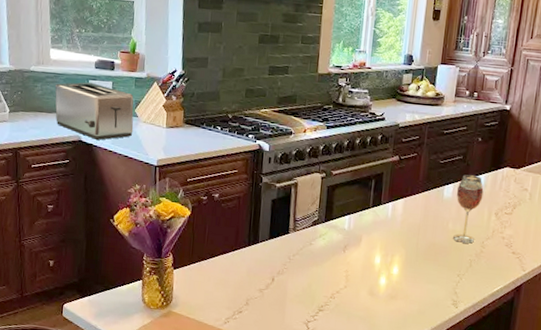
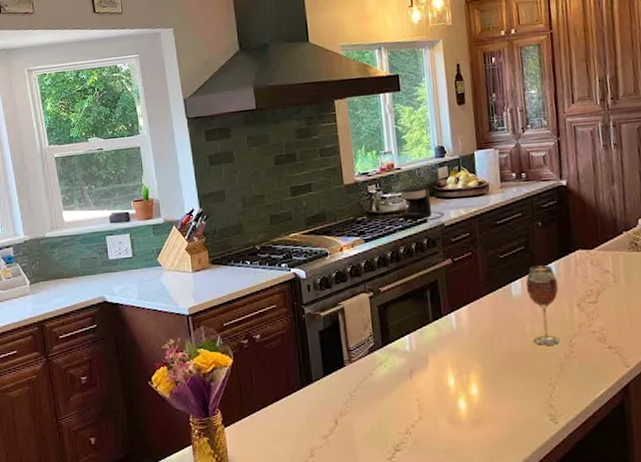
toaster: present [55,82,134,140] -> none [73,238,159,298]
coffee maker: none [360,86,400,120] -> present [398,185,444,222]

